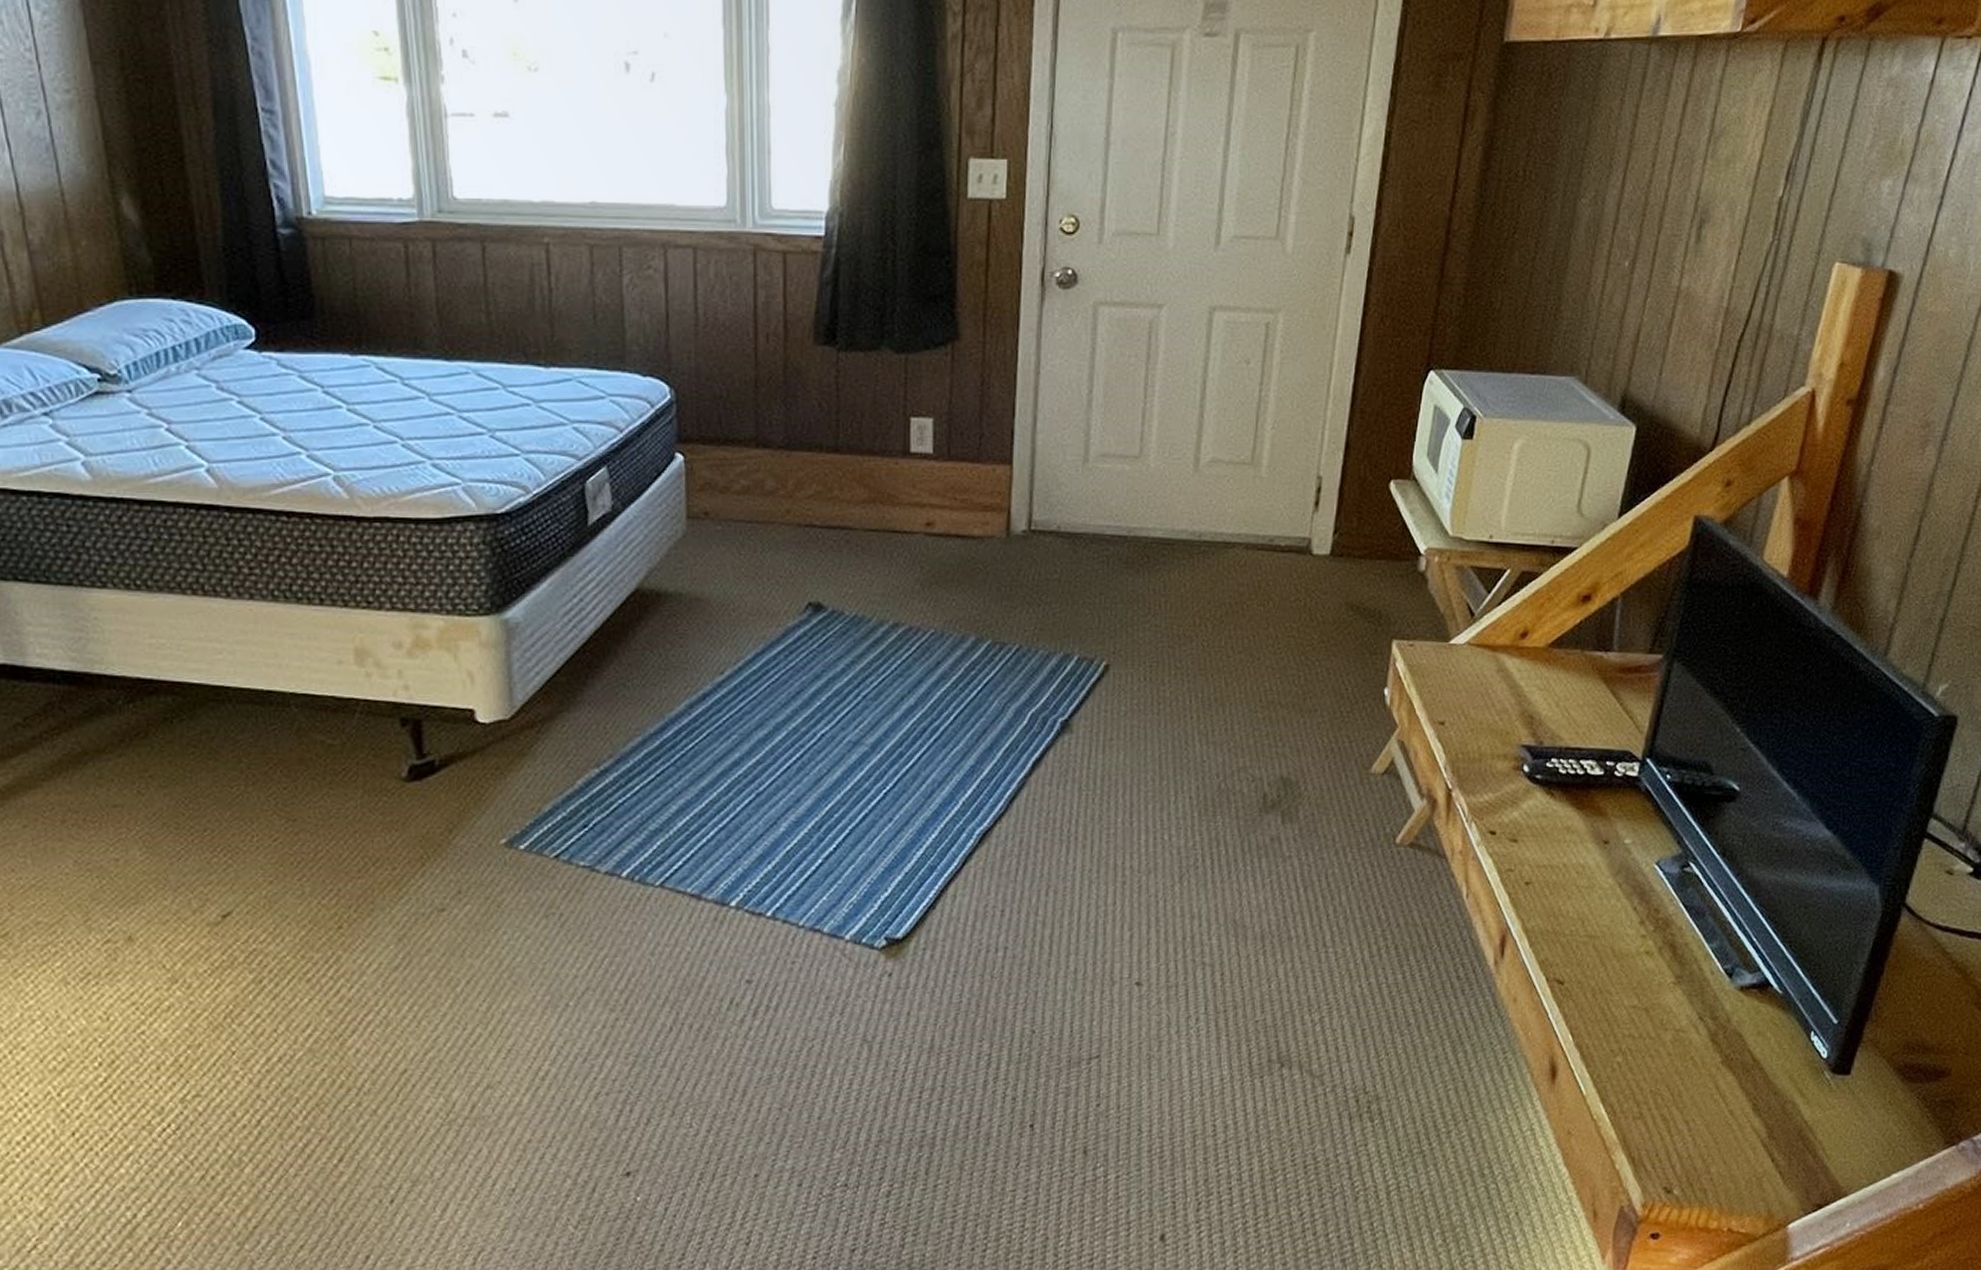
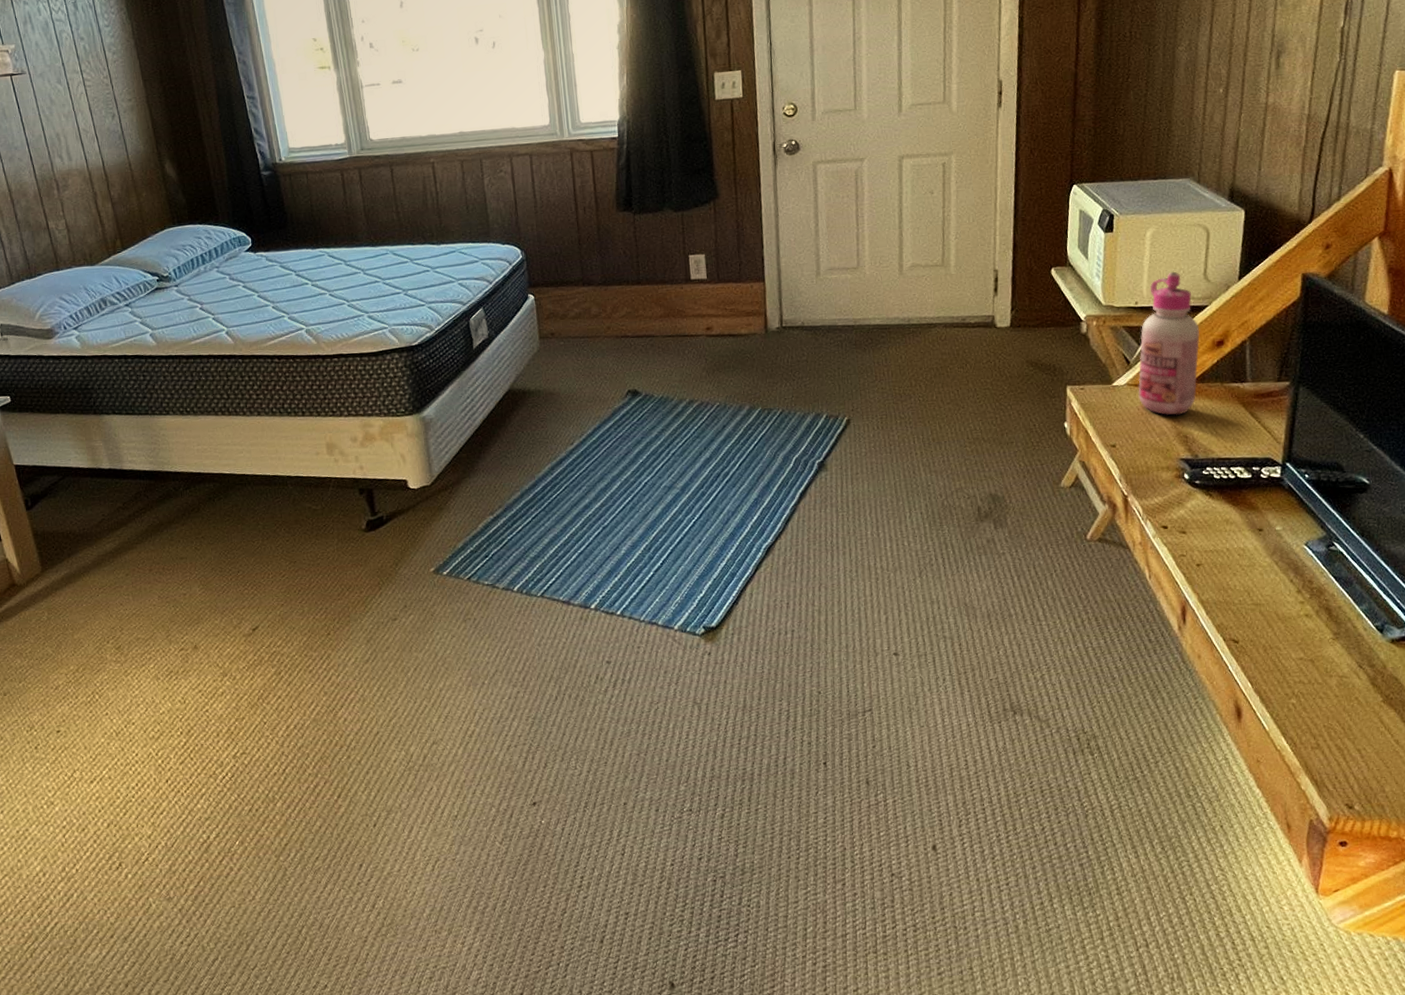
glue bottle: none [1480,499,1563,689] -> present [1138,271,1200,416]

